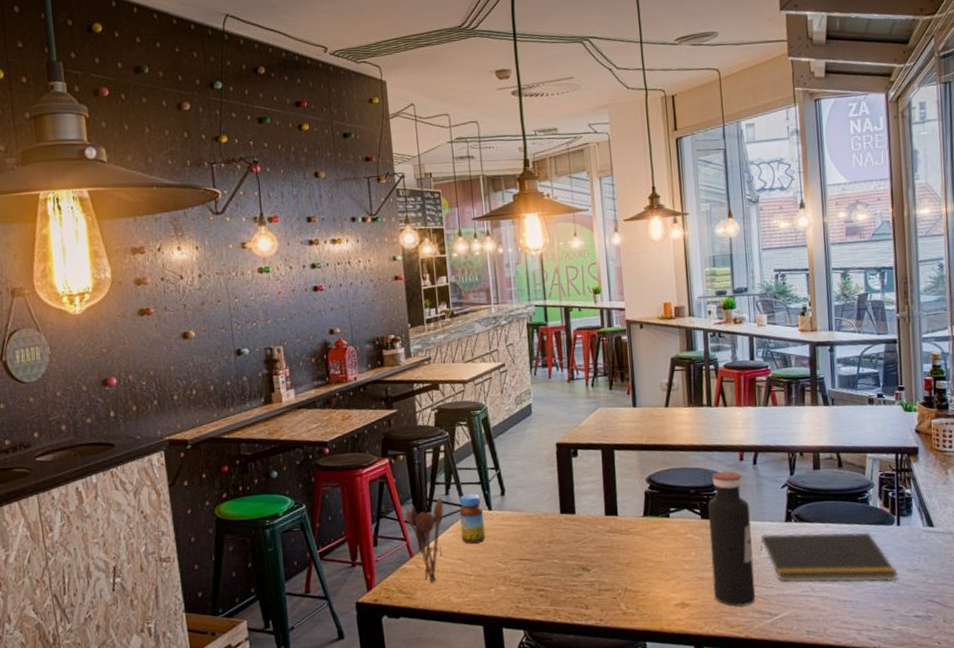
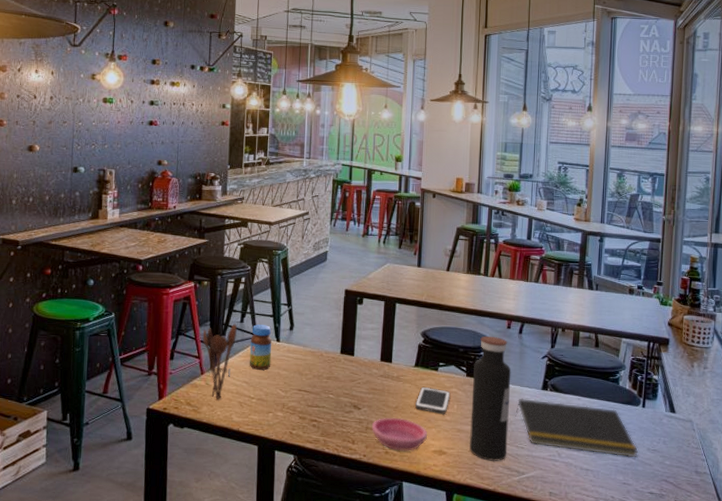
saucer: none [604,574,667,610] -> present [371,418,427,451]
cell phone: none [649,536,687,564] -> present [415,386,451,414]

